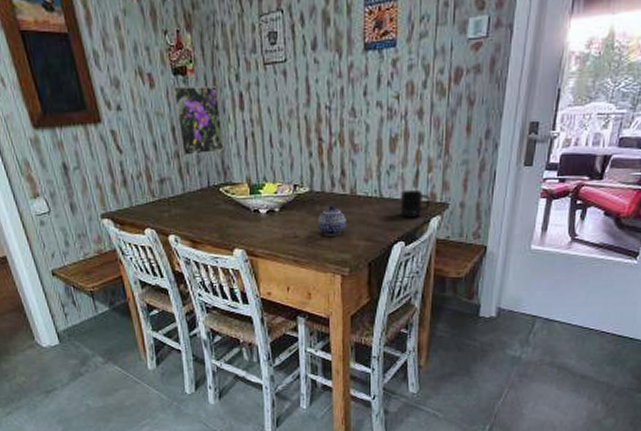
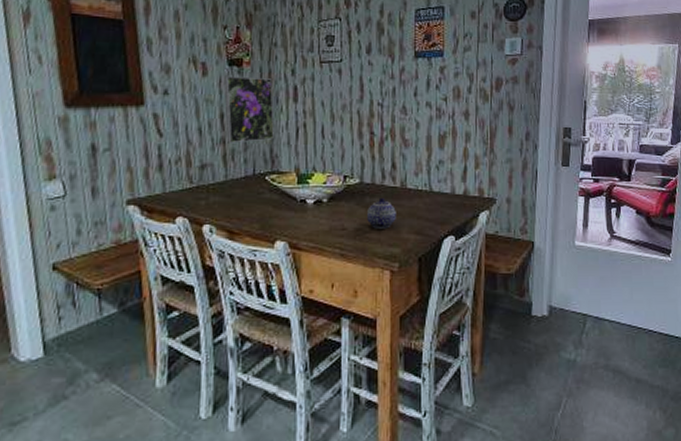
mug: present [401,189,431,218] -> none [450,184,479,212]

